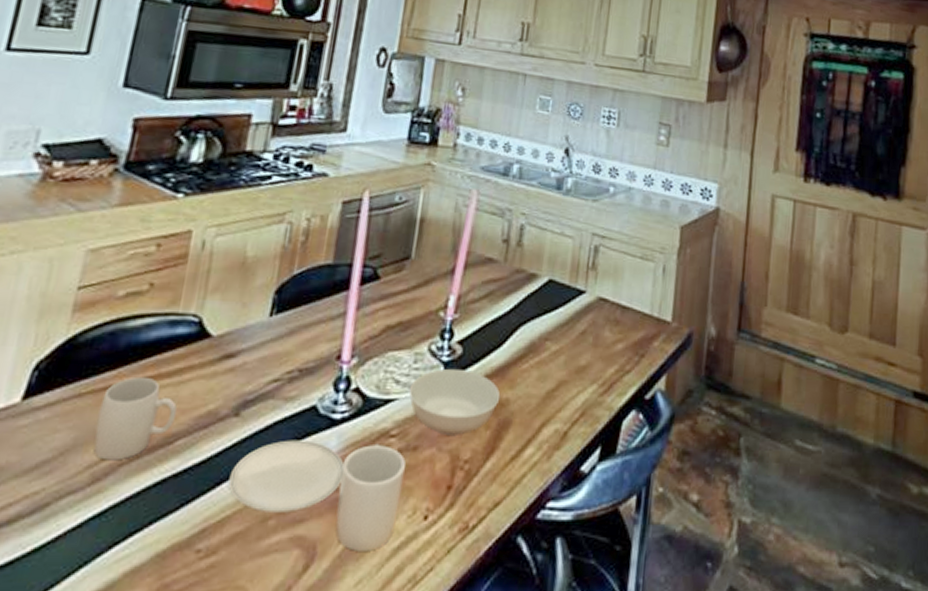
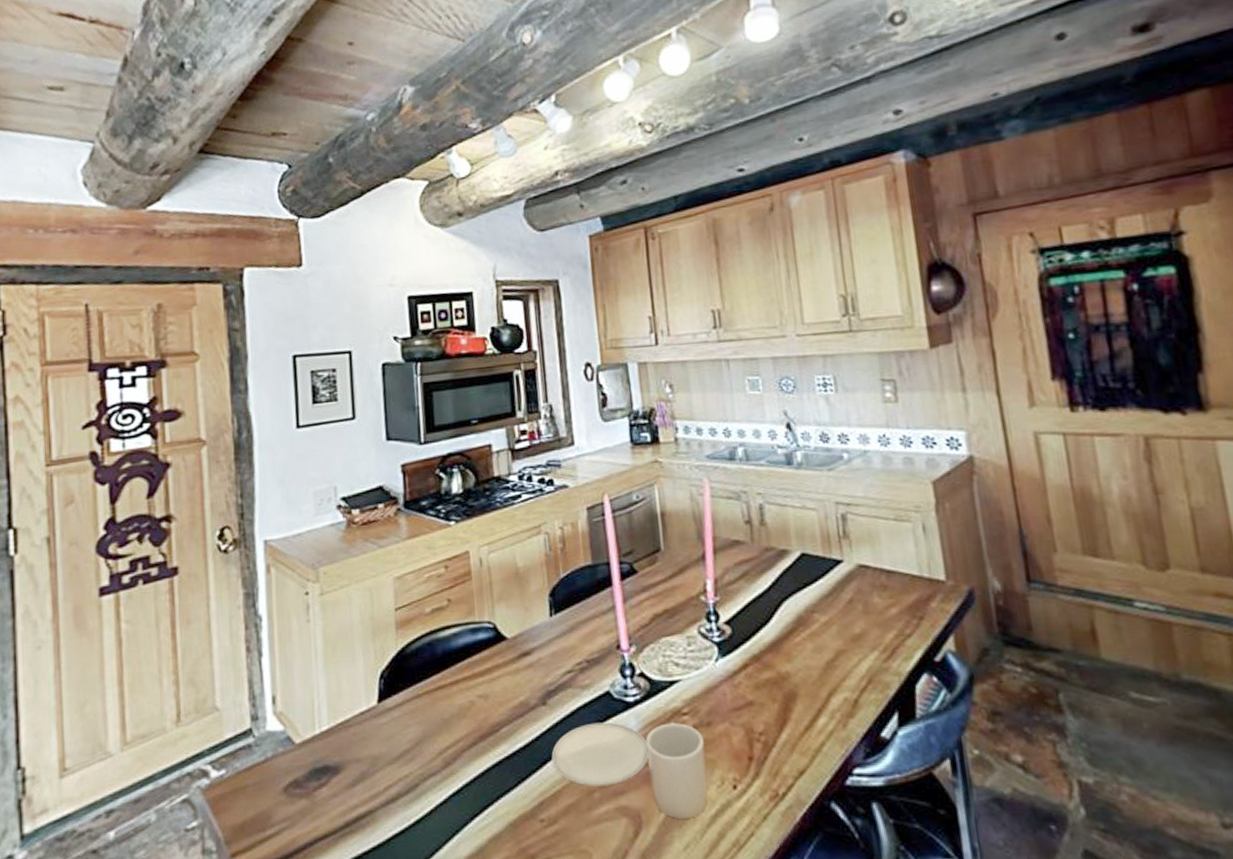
mug: present [93,376,178,461] -> none [435,677,496,748]
bowl: present [408,368,501,435] -> none [689,647,780,710]

